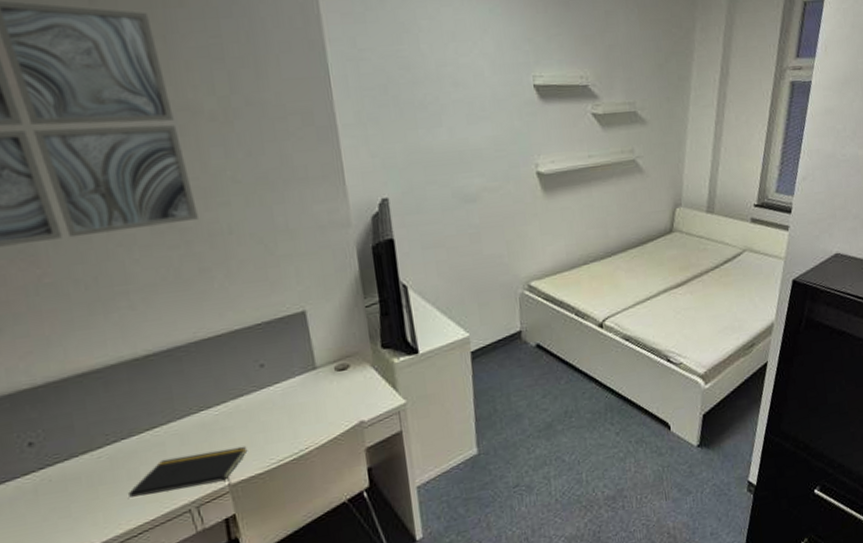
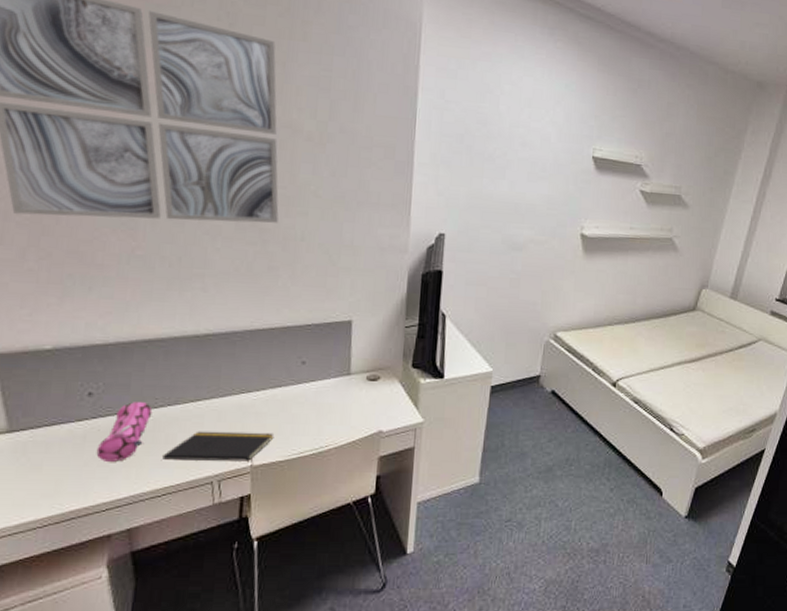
pencil case: none [53,441,106,513] -> present [96,402,153,462]

